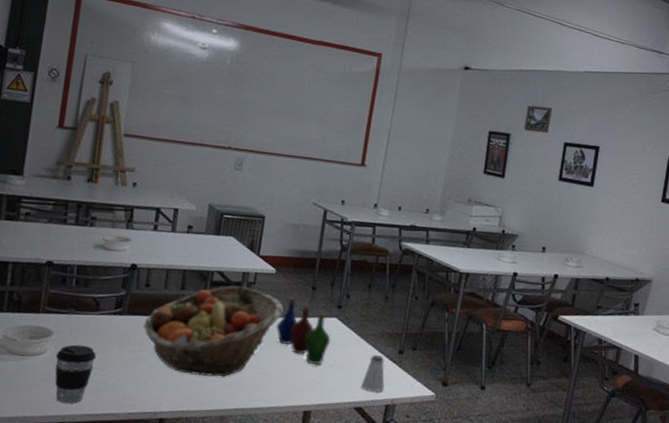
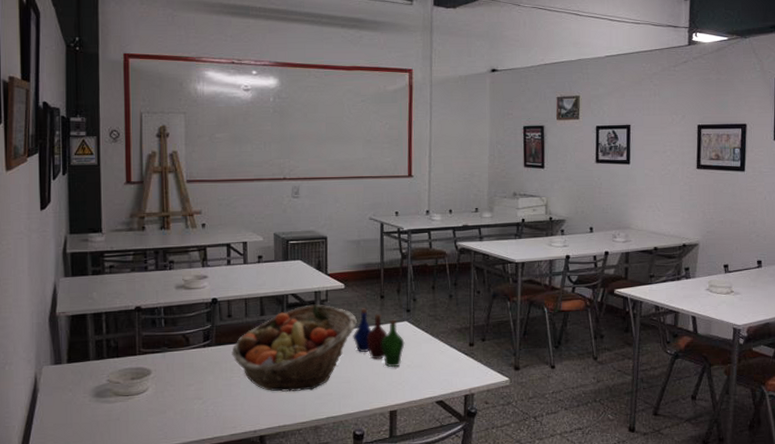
coffee cup: present [55,344,97,404] -> none [157,379,194,434]
saltshaker: present [361,354,385,392] -> none [439,350,461,385]

